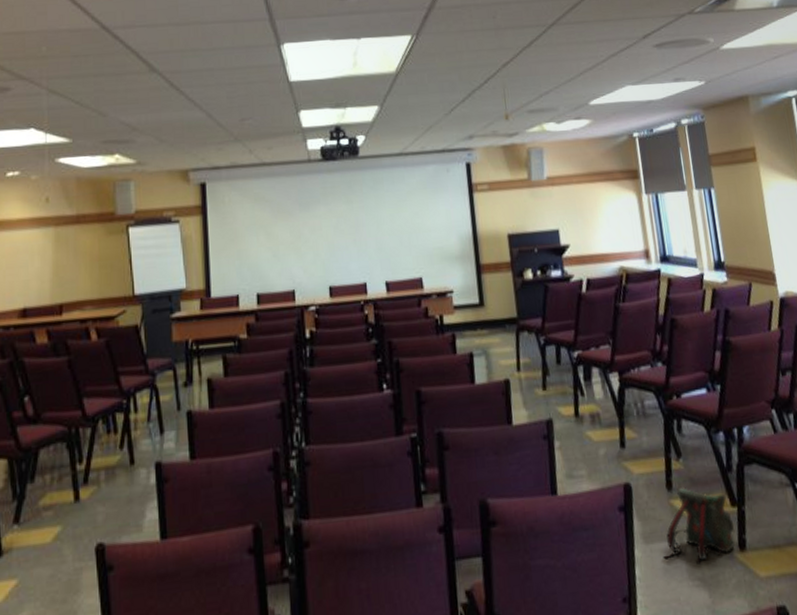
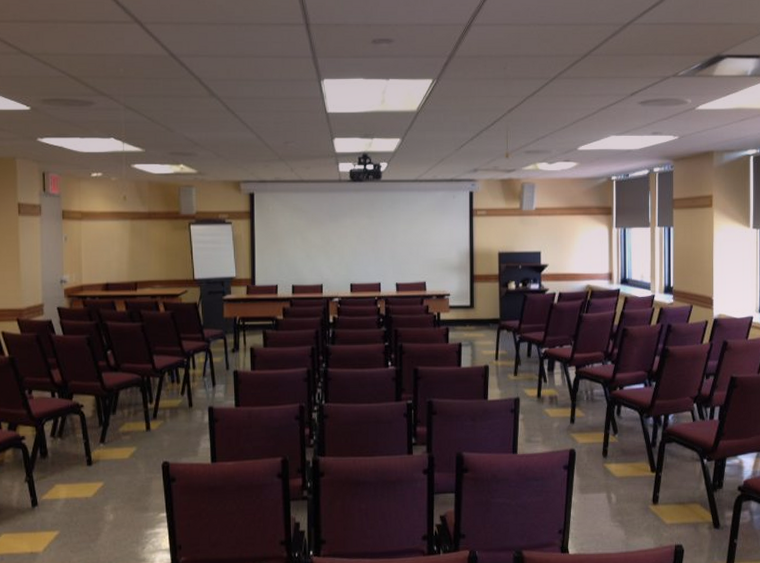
backpack: present [663,486,735,563] -> none [593,455,651,510]

